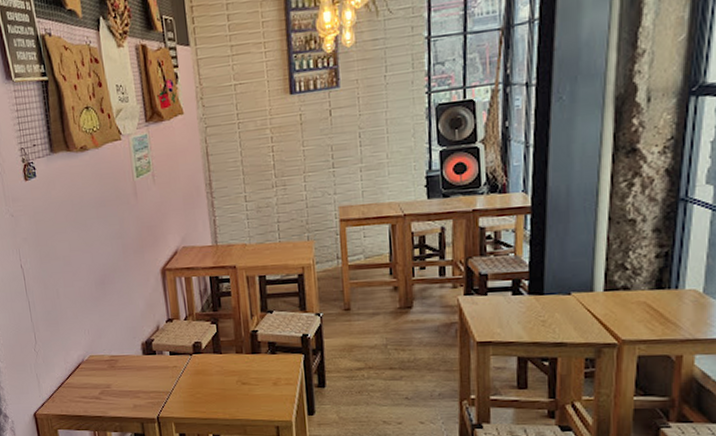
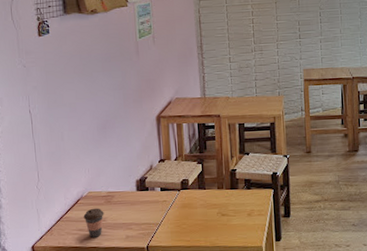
coffee cup: none [86,373,108,406] -> present [83,208,104,238]

